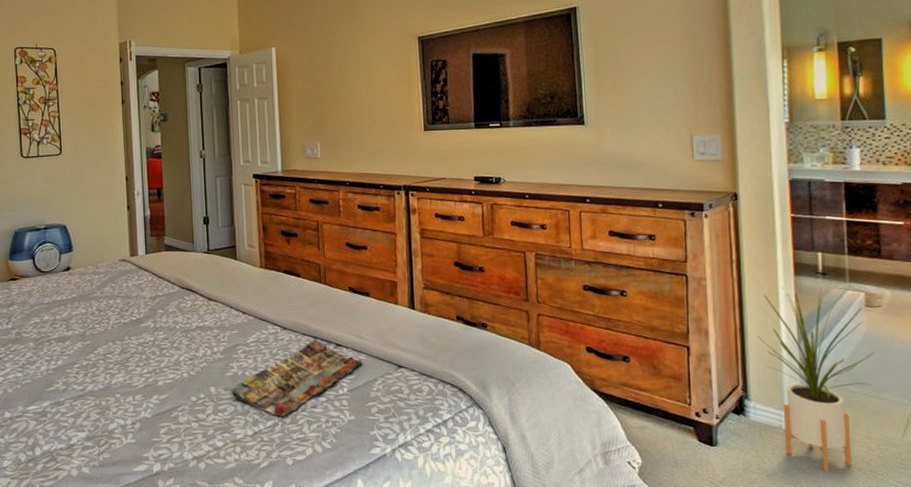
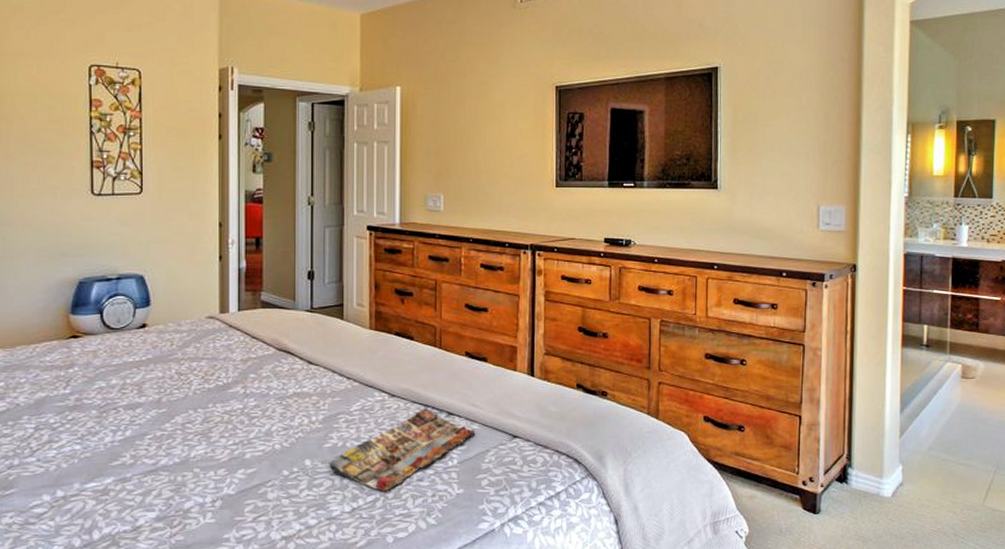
house plant: present [757,287,875,472] -> none [864,358,966,537]

